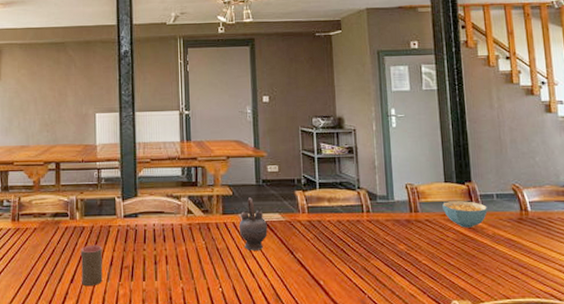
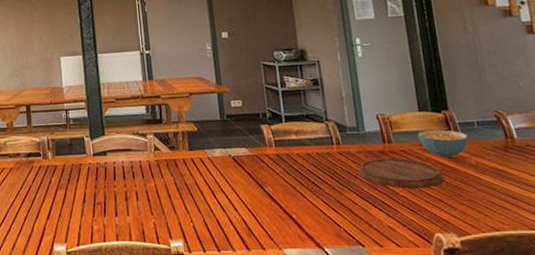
cup: present [81,245,103,287] -> none [55,182,77,223]
teapot: present [239,197,268,251] -> none [206,133,236,185]
cutting board: none [385,227,464,257] -> present [358,158,444,189]

